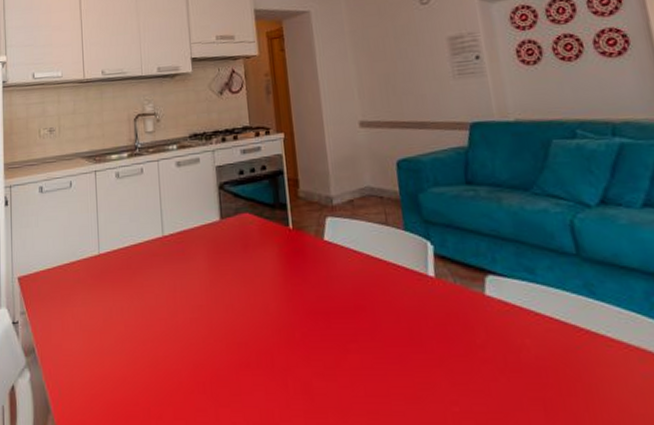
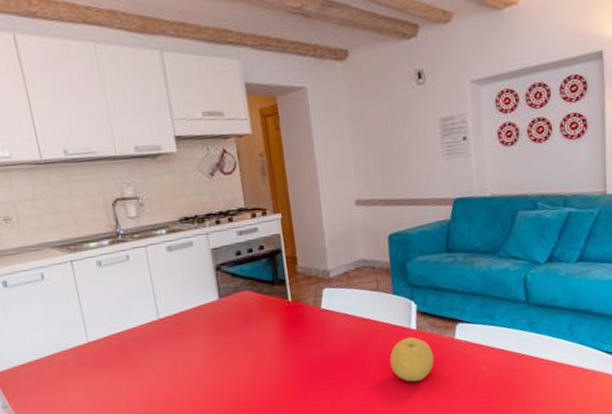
fruit: none [404,286,460,347] -> present [390,337,434,382]

